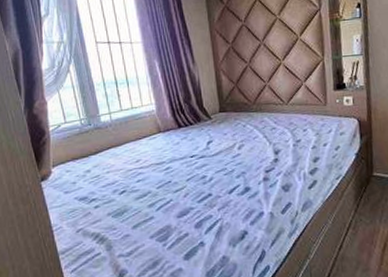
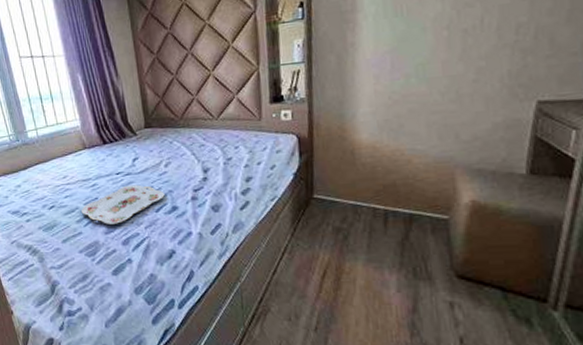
serving tray: none [154,167,238,208] -> present [81,184,165,224]

